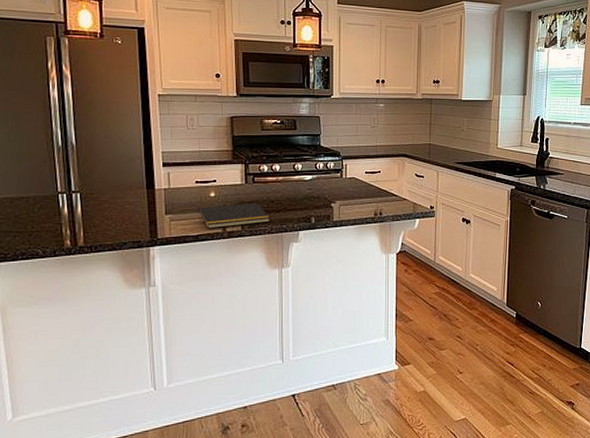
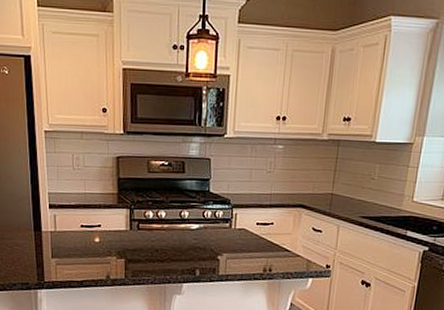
notepad: present [198,202,270,229] -> none [82,250,154,276]

